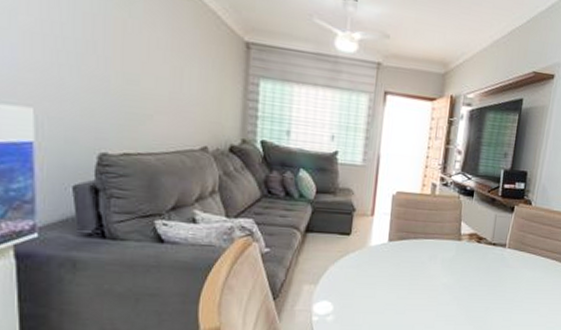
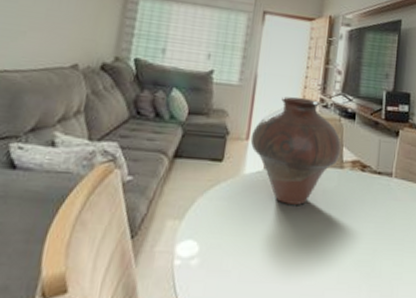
vase: none [375,176,460,273] -> present [250,96,341,206]

